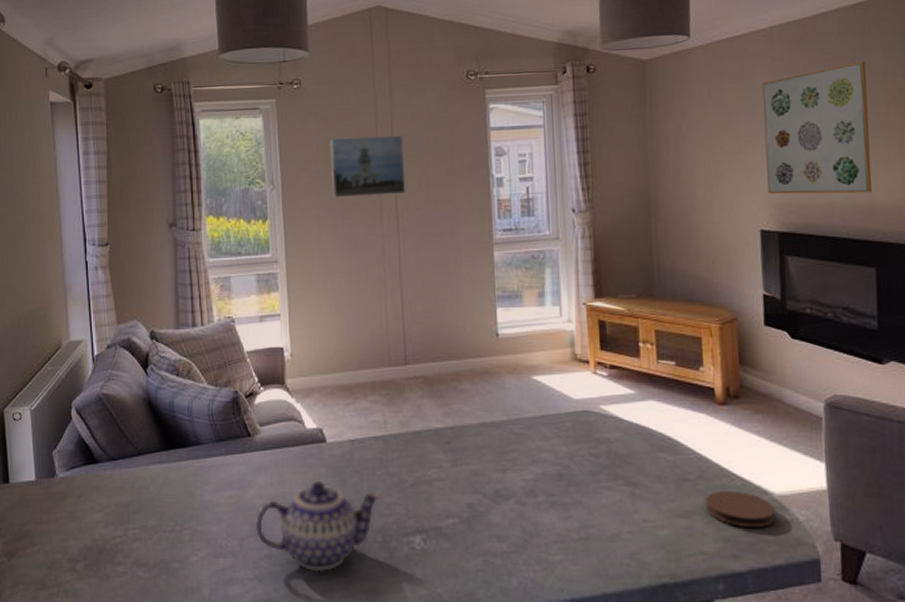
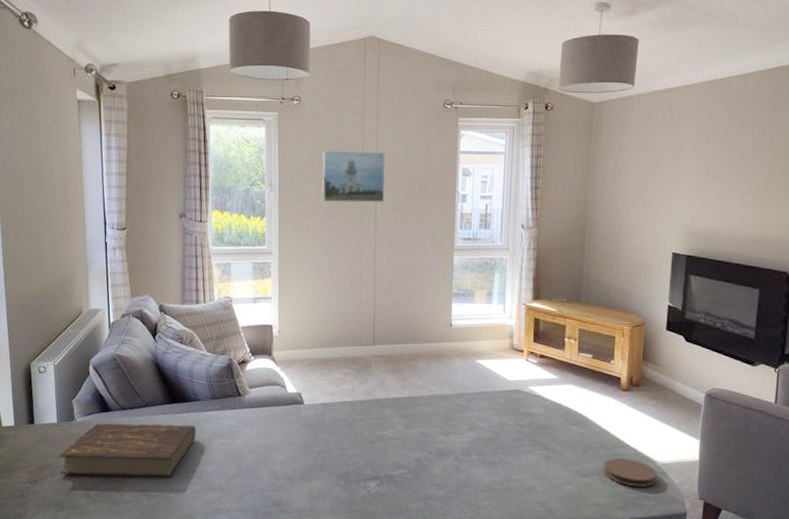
book: none [39,475,199,544] -> present [59,423,196,477]
teapot: present [255,480,381,572] -> none [241,434,346,507]
wall art: present [762,61,872,195] -> none [681,118,775,228]

